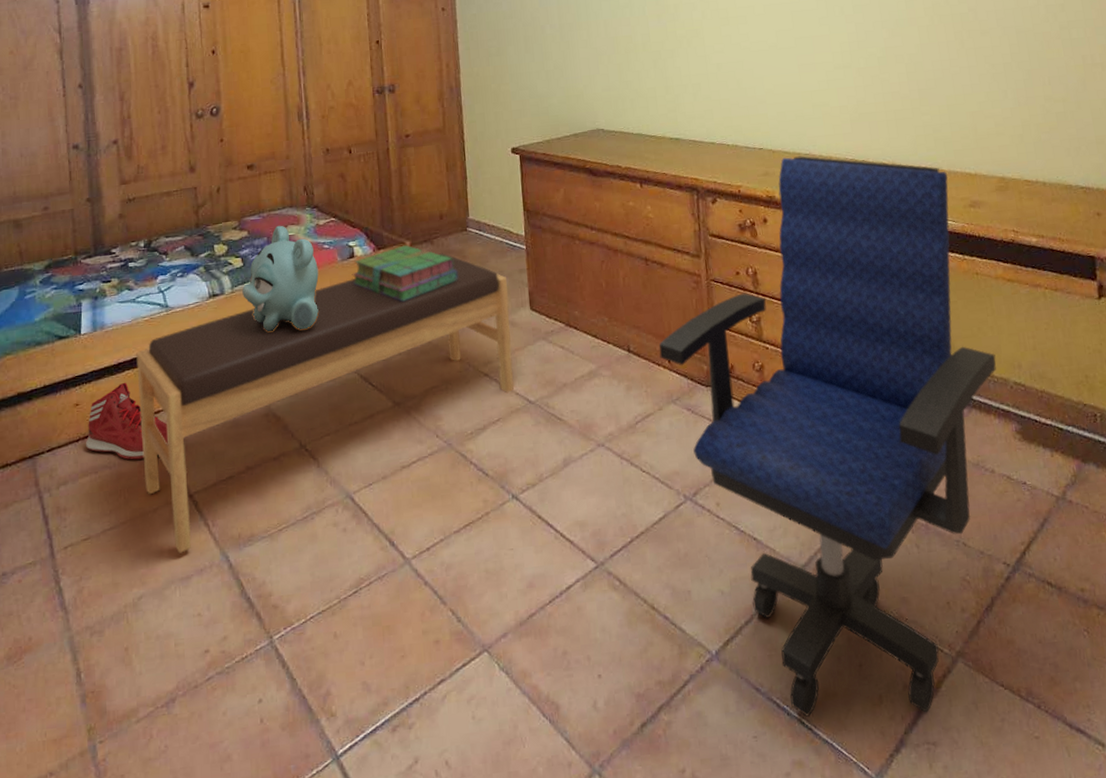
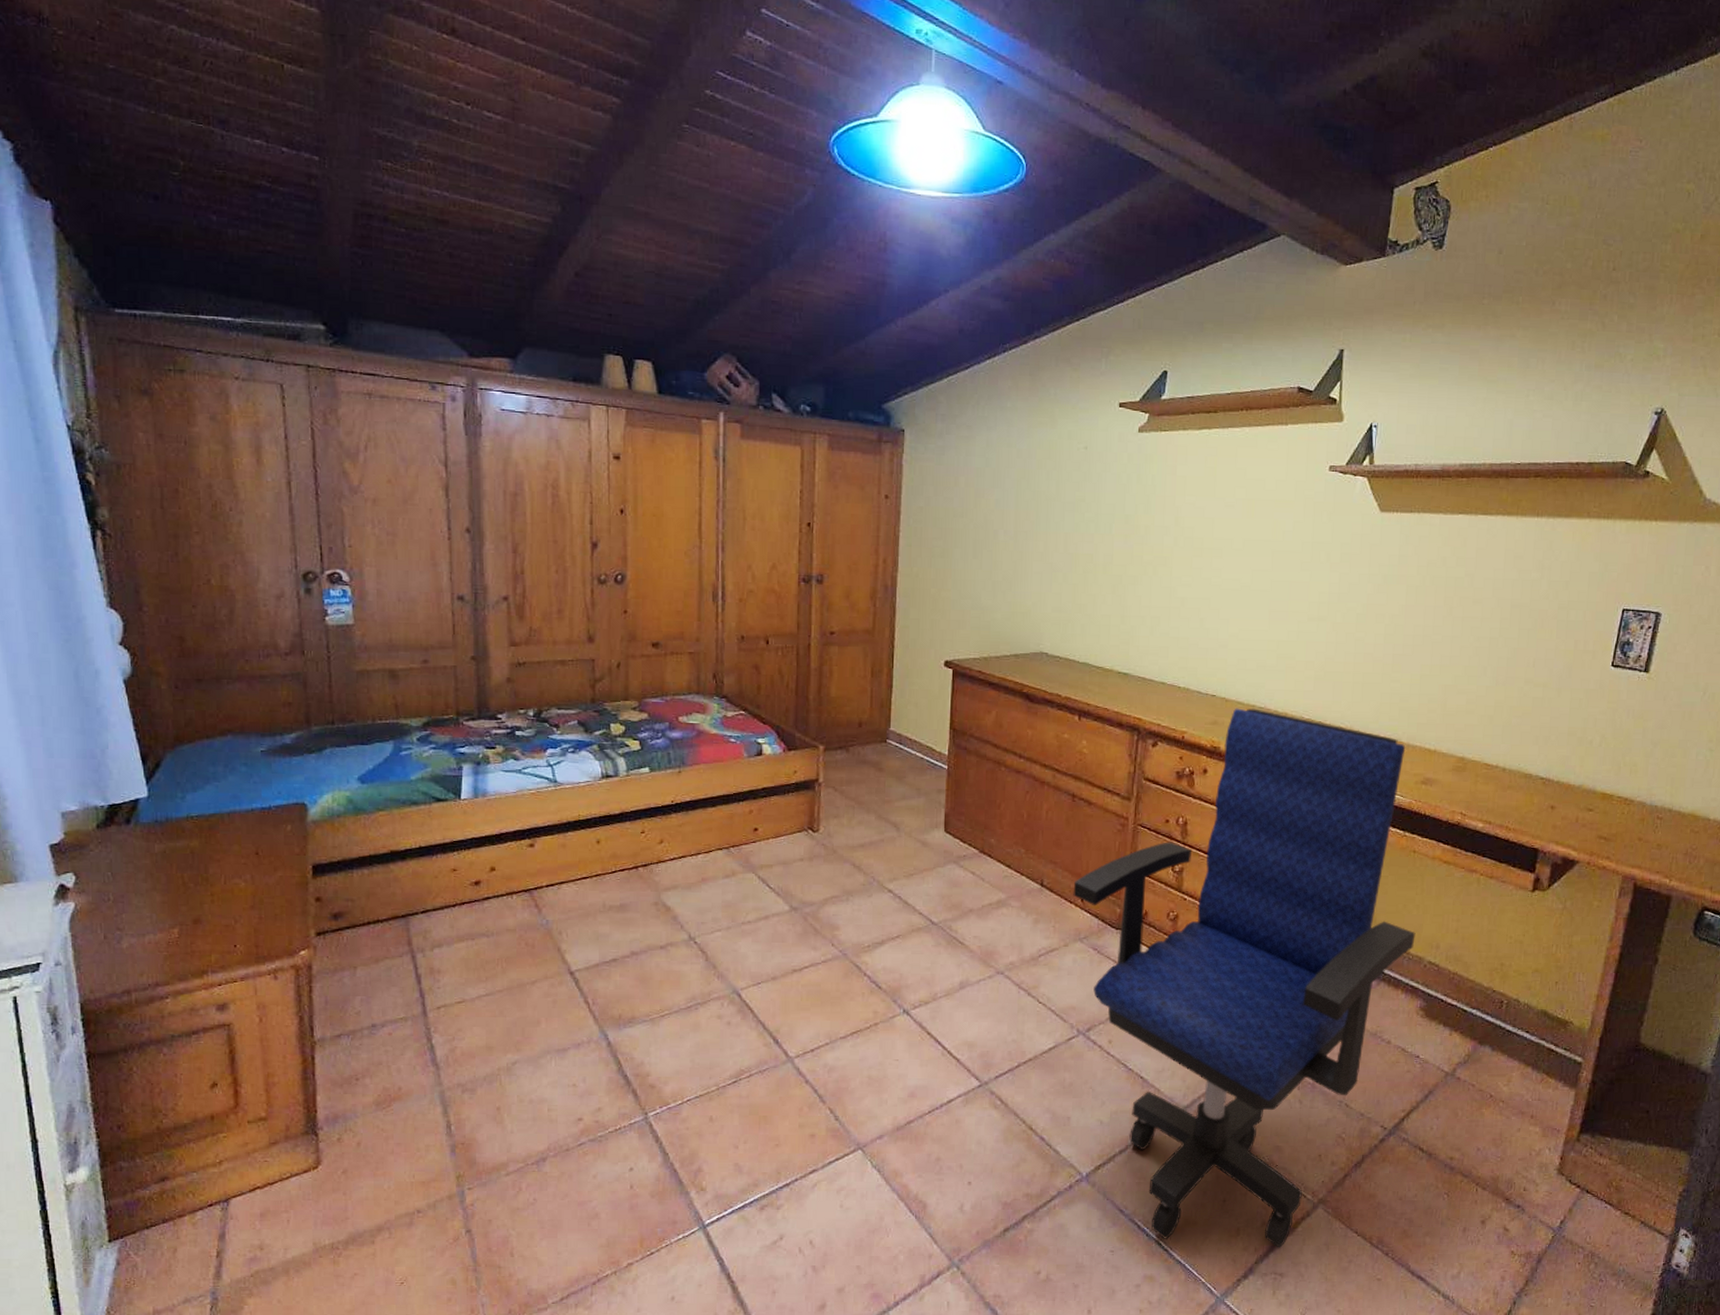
sneaker: present [86,382,169,460] -> none [463,853,551,932]
bench: present [136,253,514,554] -> none [520,762,924,1026]
teddy bear: present [242,225,319,331] -> none [638,711,722,823]
stack of books: present [352,245,458,302] -> none [758,749,872,807]

